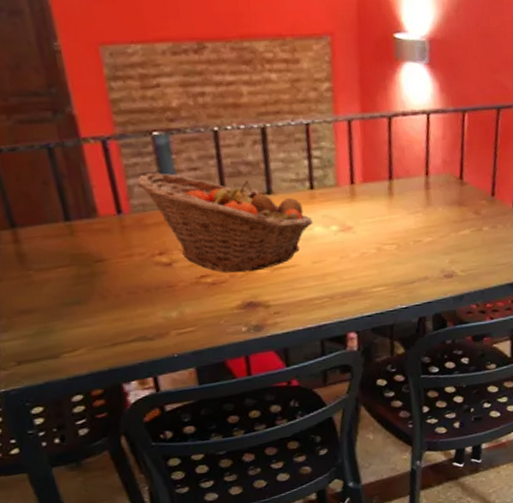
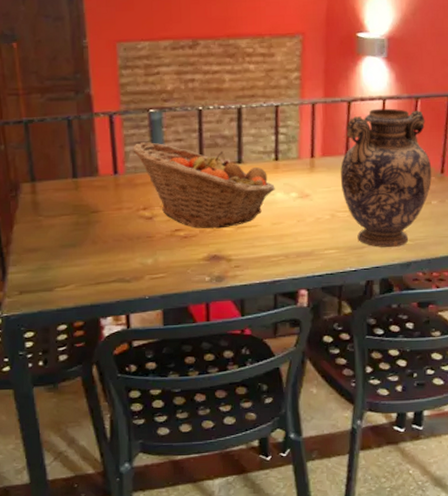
vase: none [384,124,483,281] -> present [340,108,432,247]

